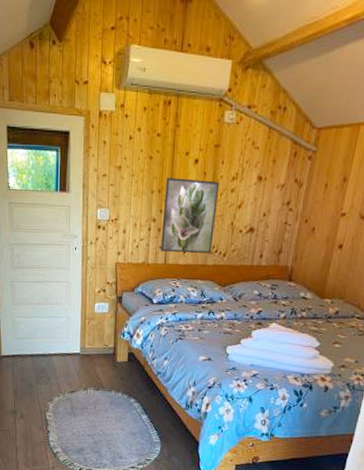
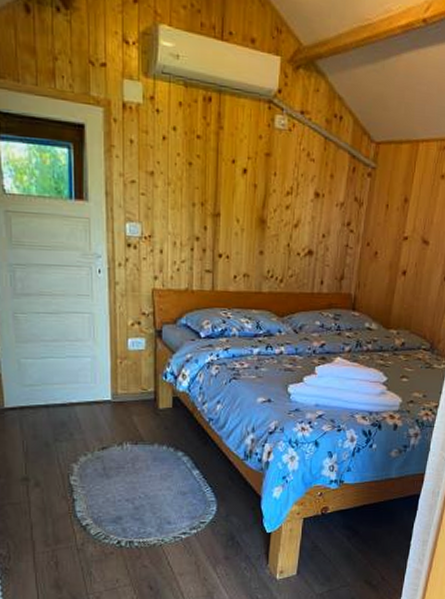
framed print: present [160,177,220,253] -> none [207,187,273,279]

